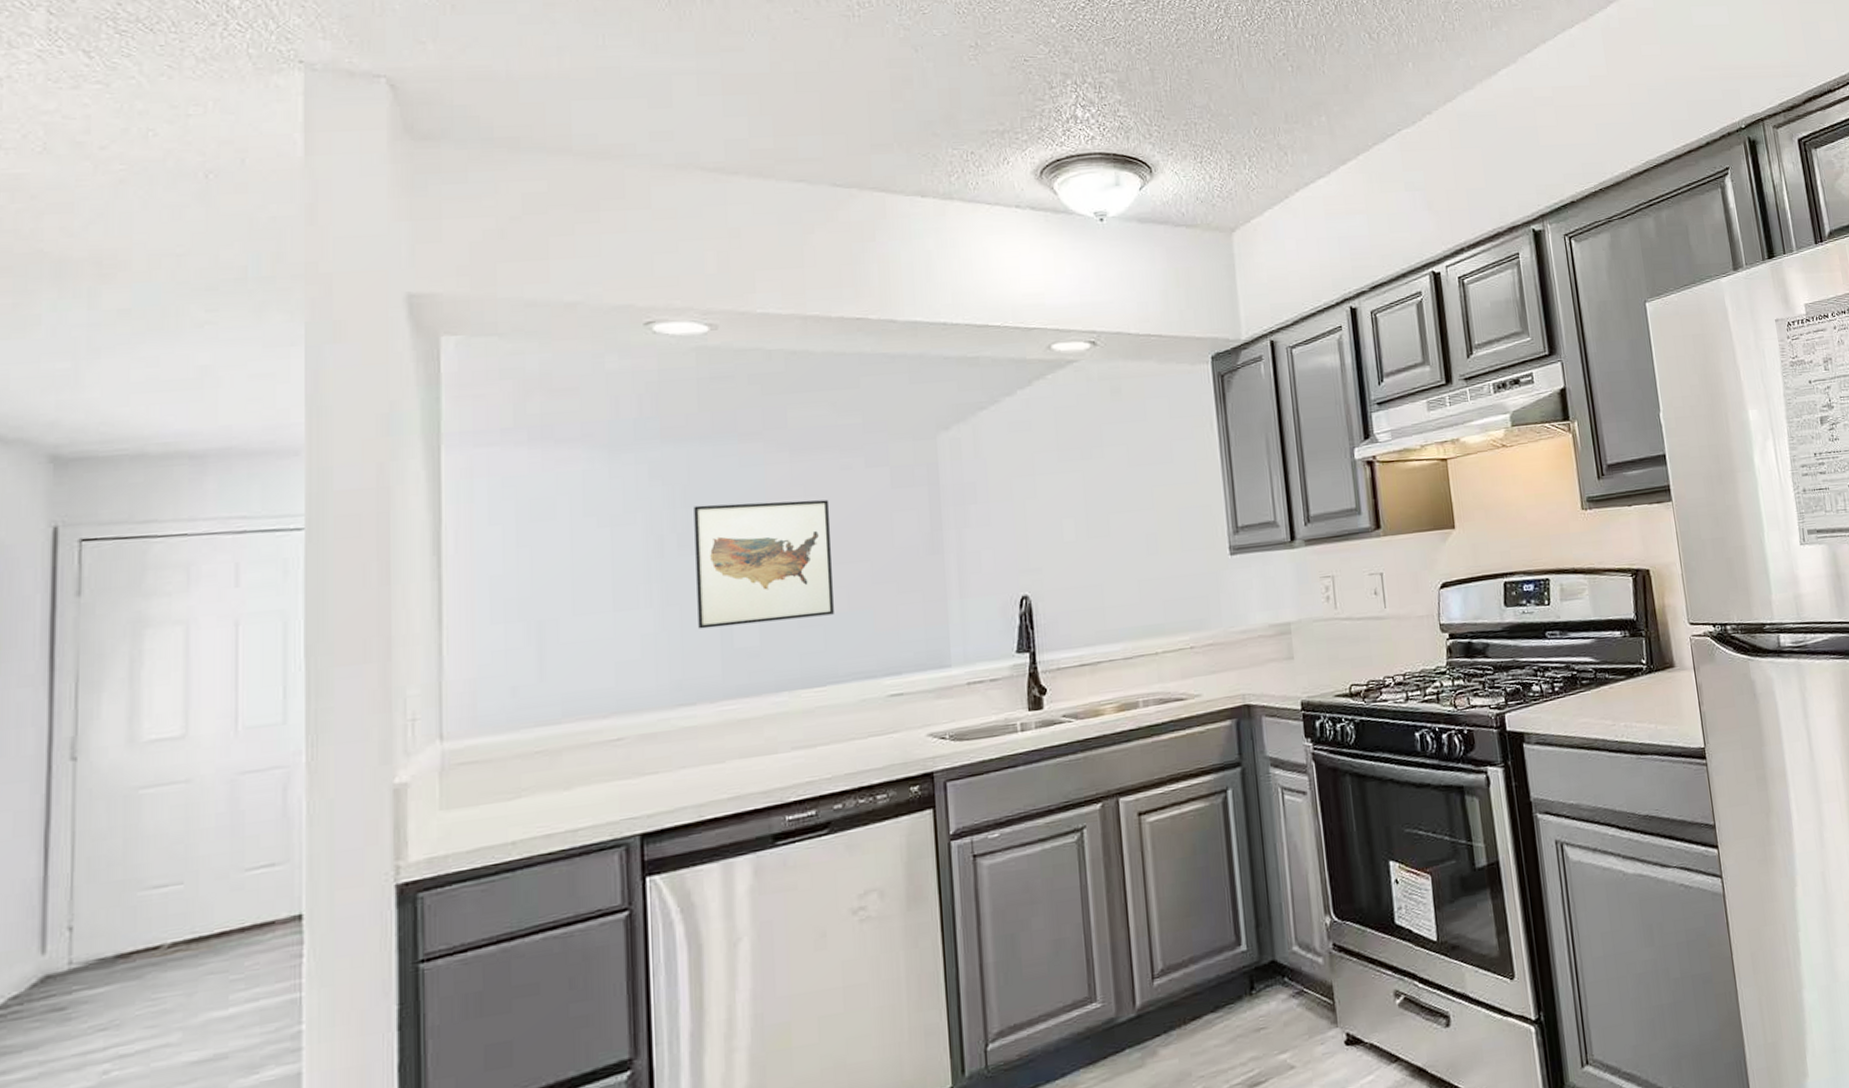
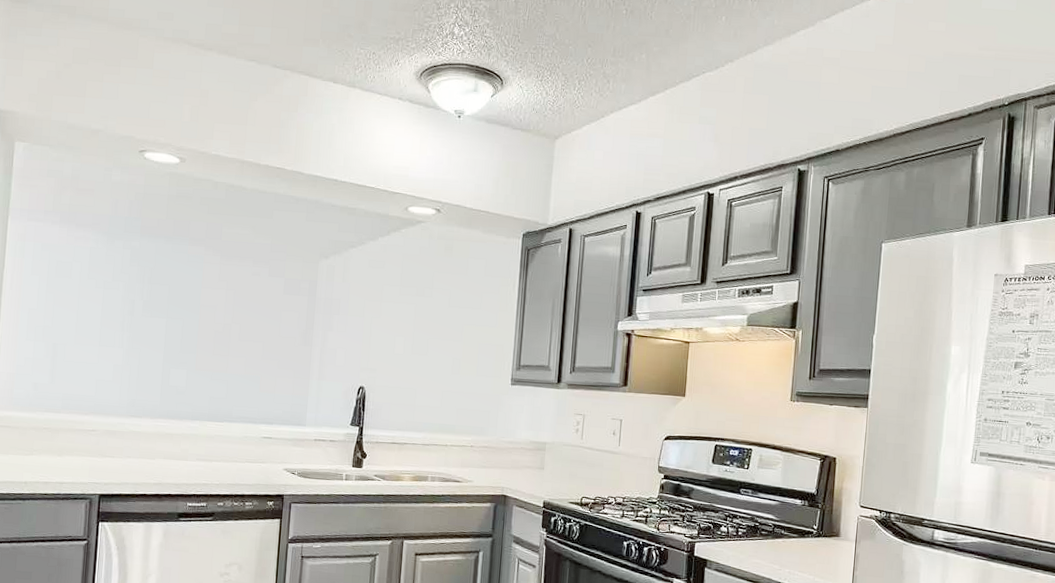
wall art: present [694,499,834,629] -> none [149,284,242,375]

